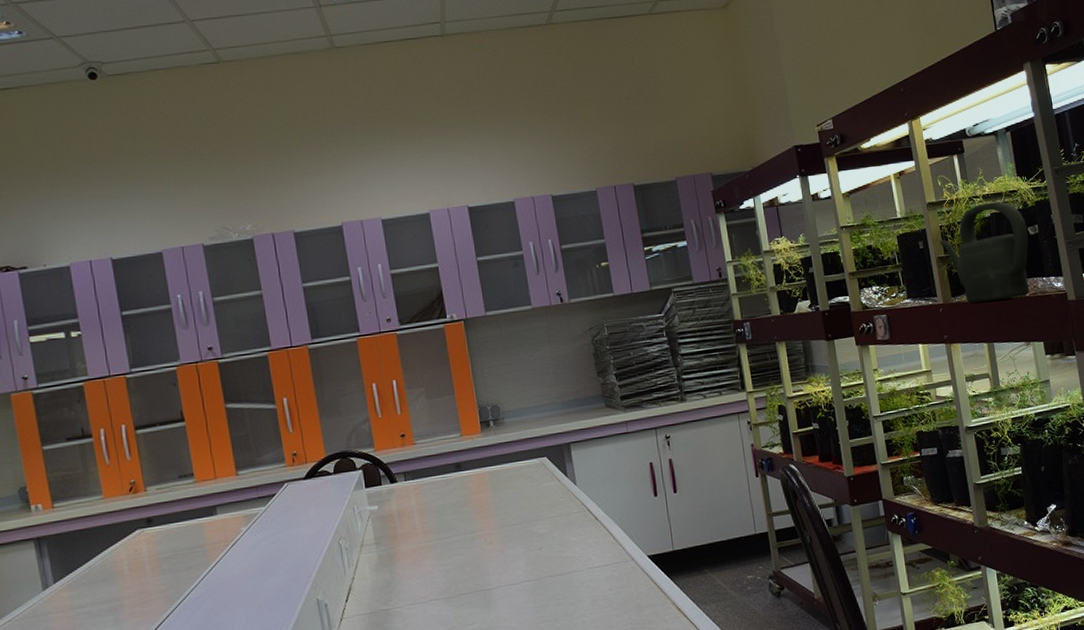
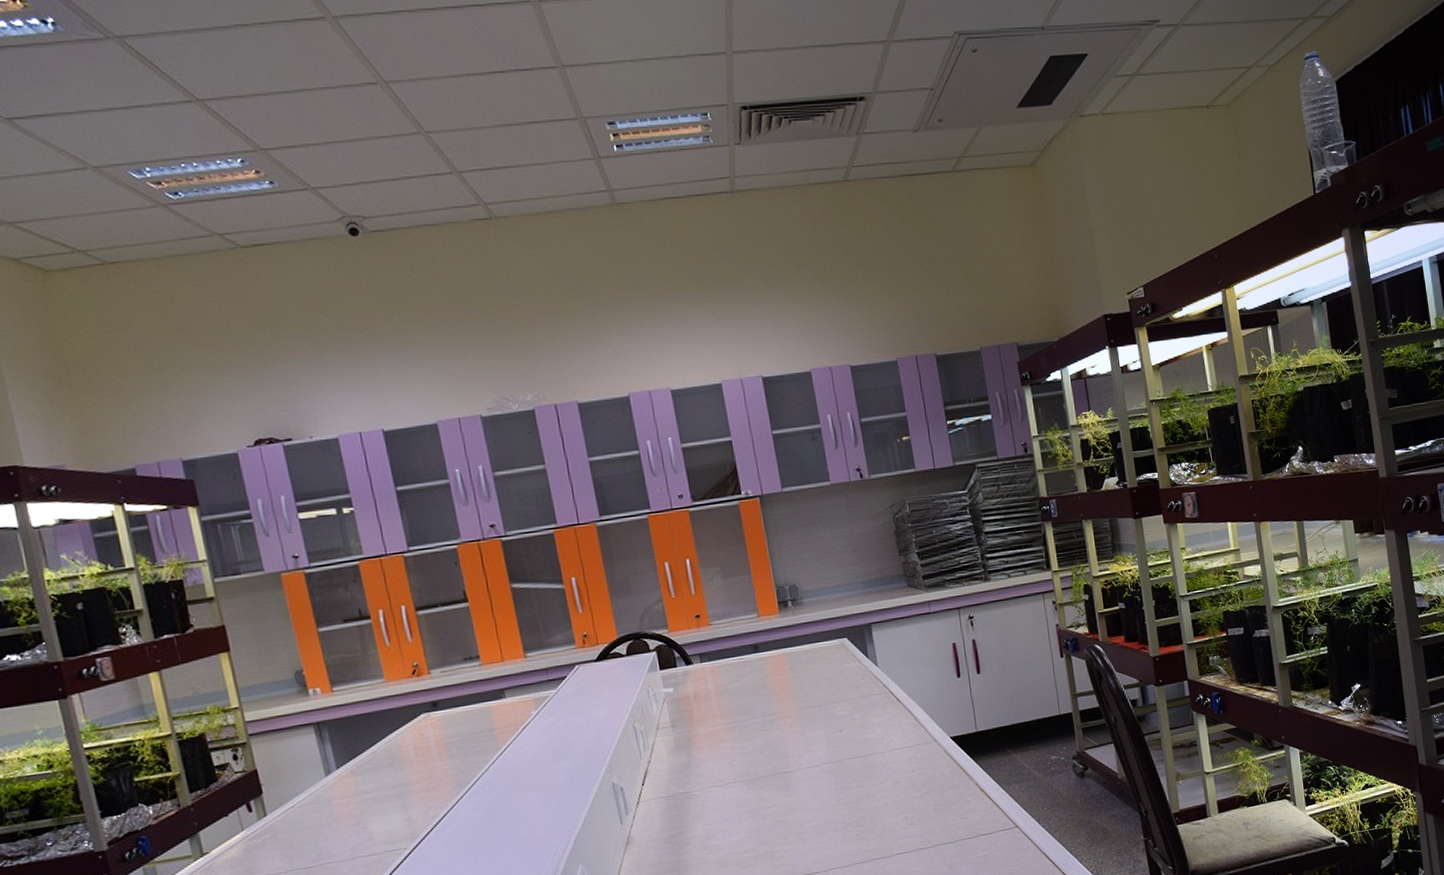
watering can: present [940,201,1030,304] -> none [1251,375,1342,481]

